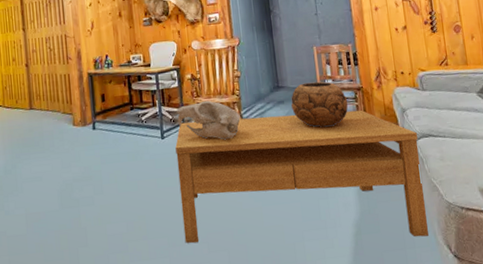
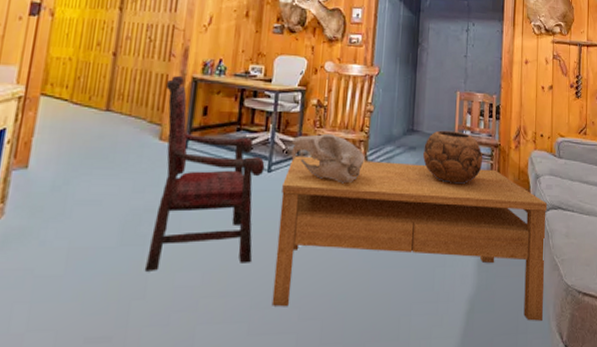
armchair: none [69,73,162,226] -> present [144,75,265,271]

